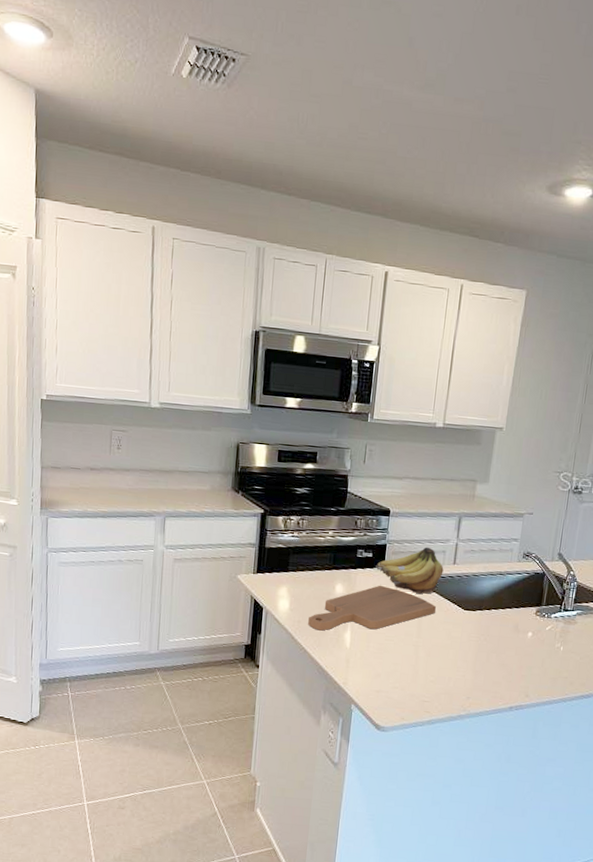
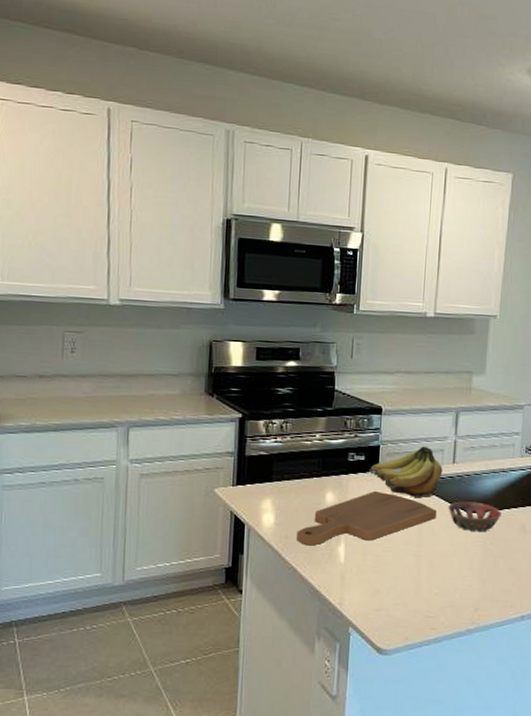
decorative bowl: none [447,599,497,629] -> present [448,501,502,533]

